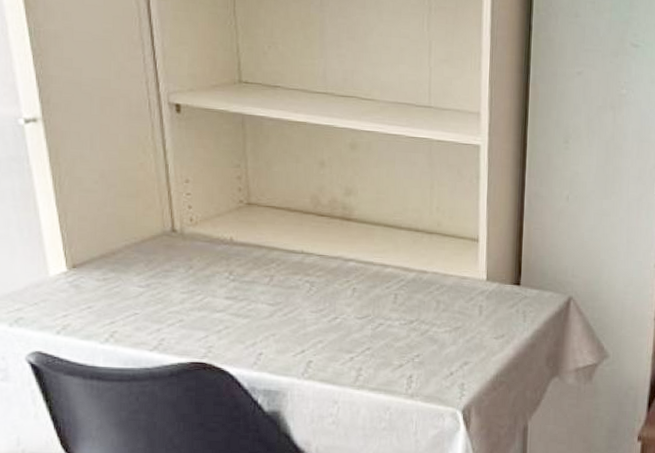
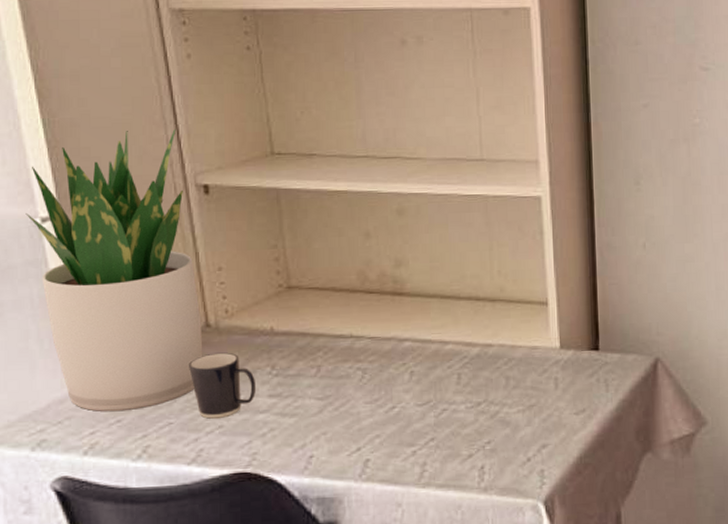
planter: none [10,47,169,299] -> present [26,129,203,412]
mug: none [154,255,214,313] -> present [188,352,256,419]

